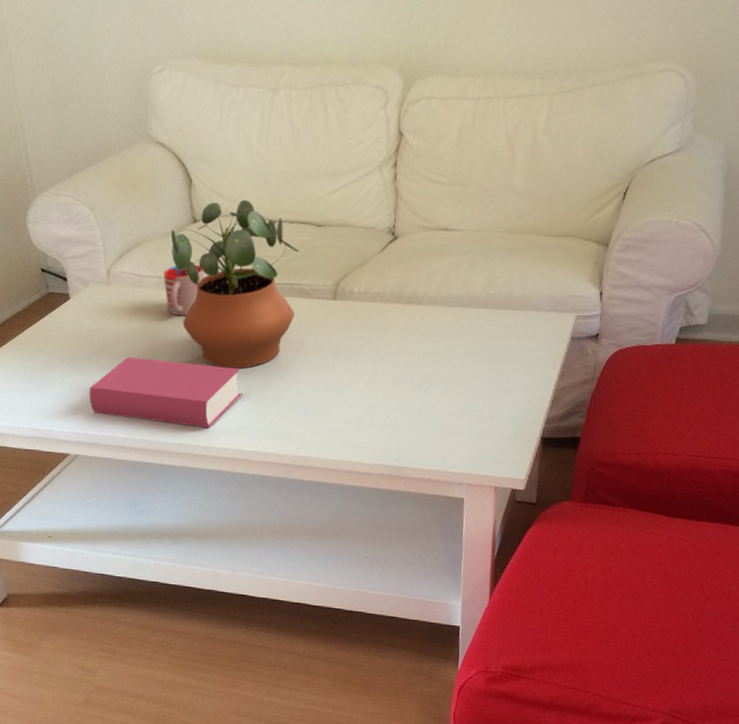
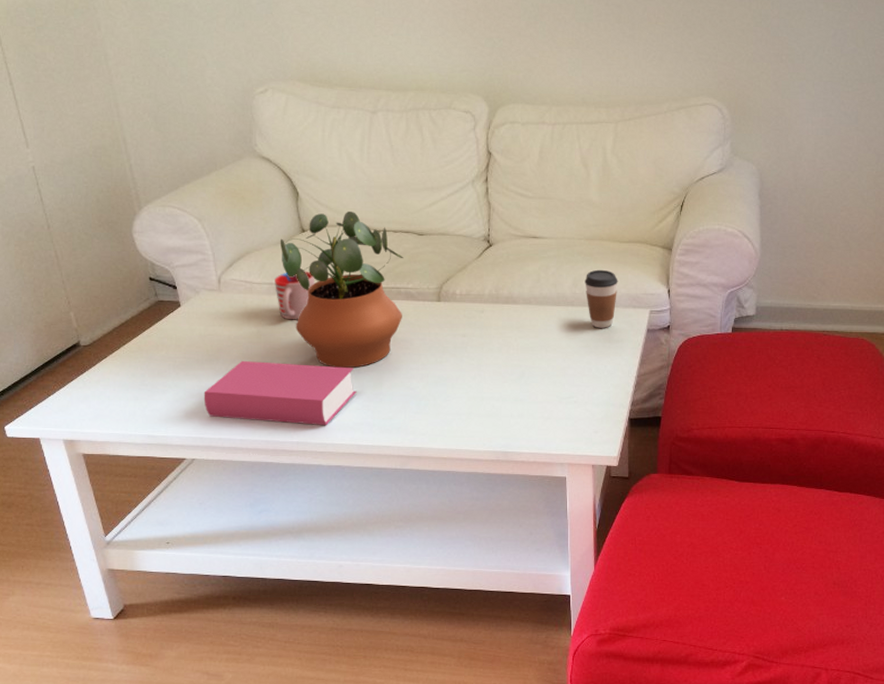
coffee cup: none [501,267,541,334] -> present [585,269,618,328]

